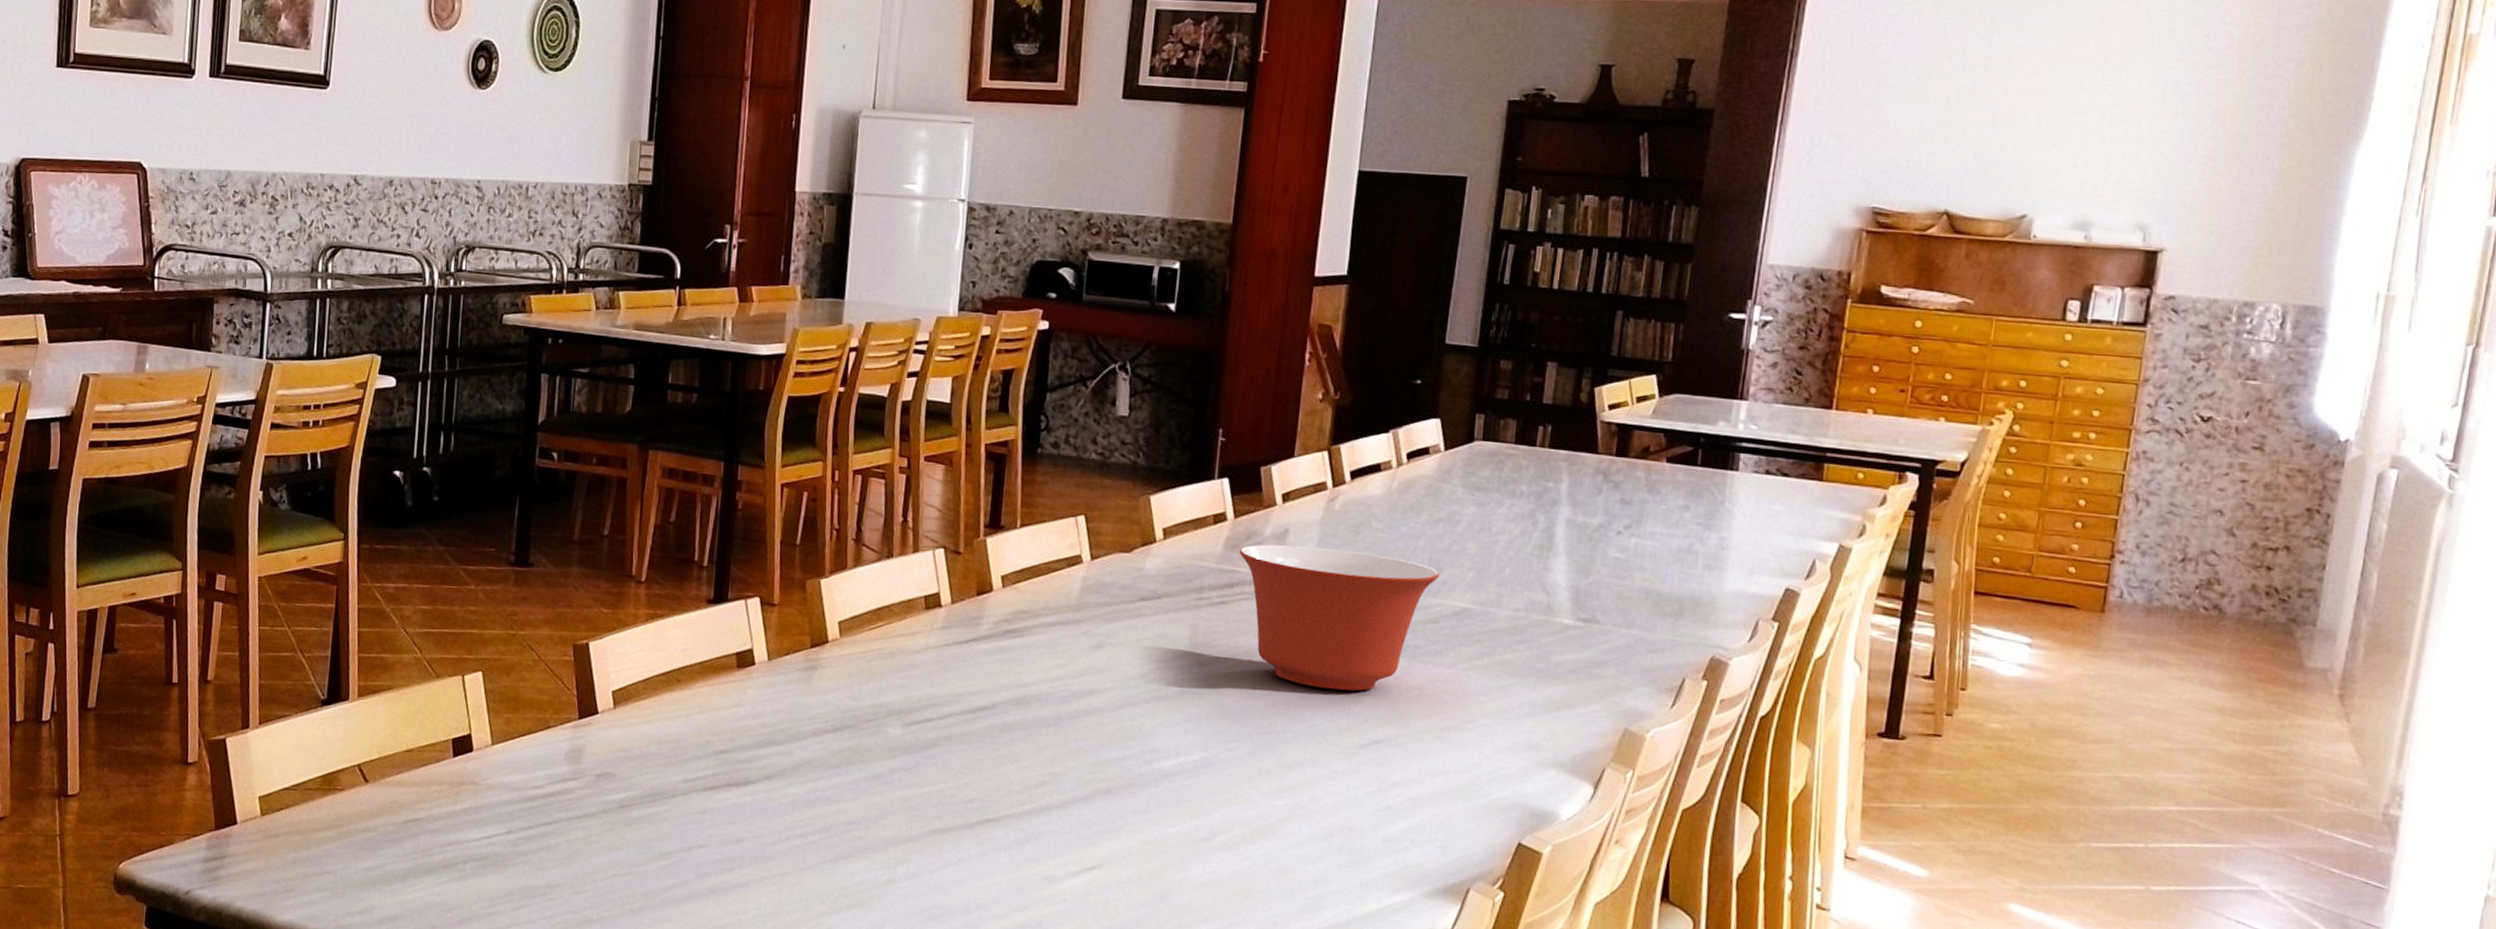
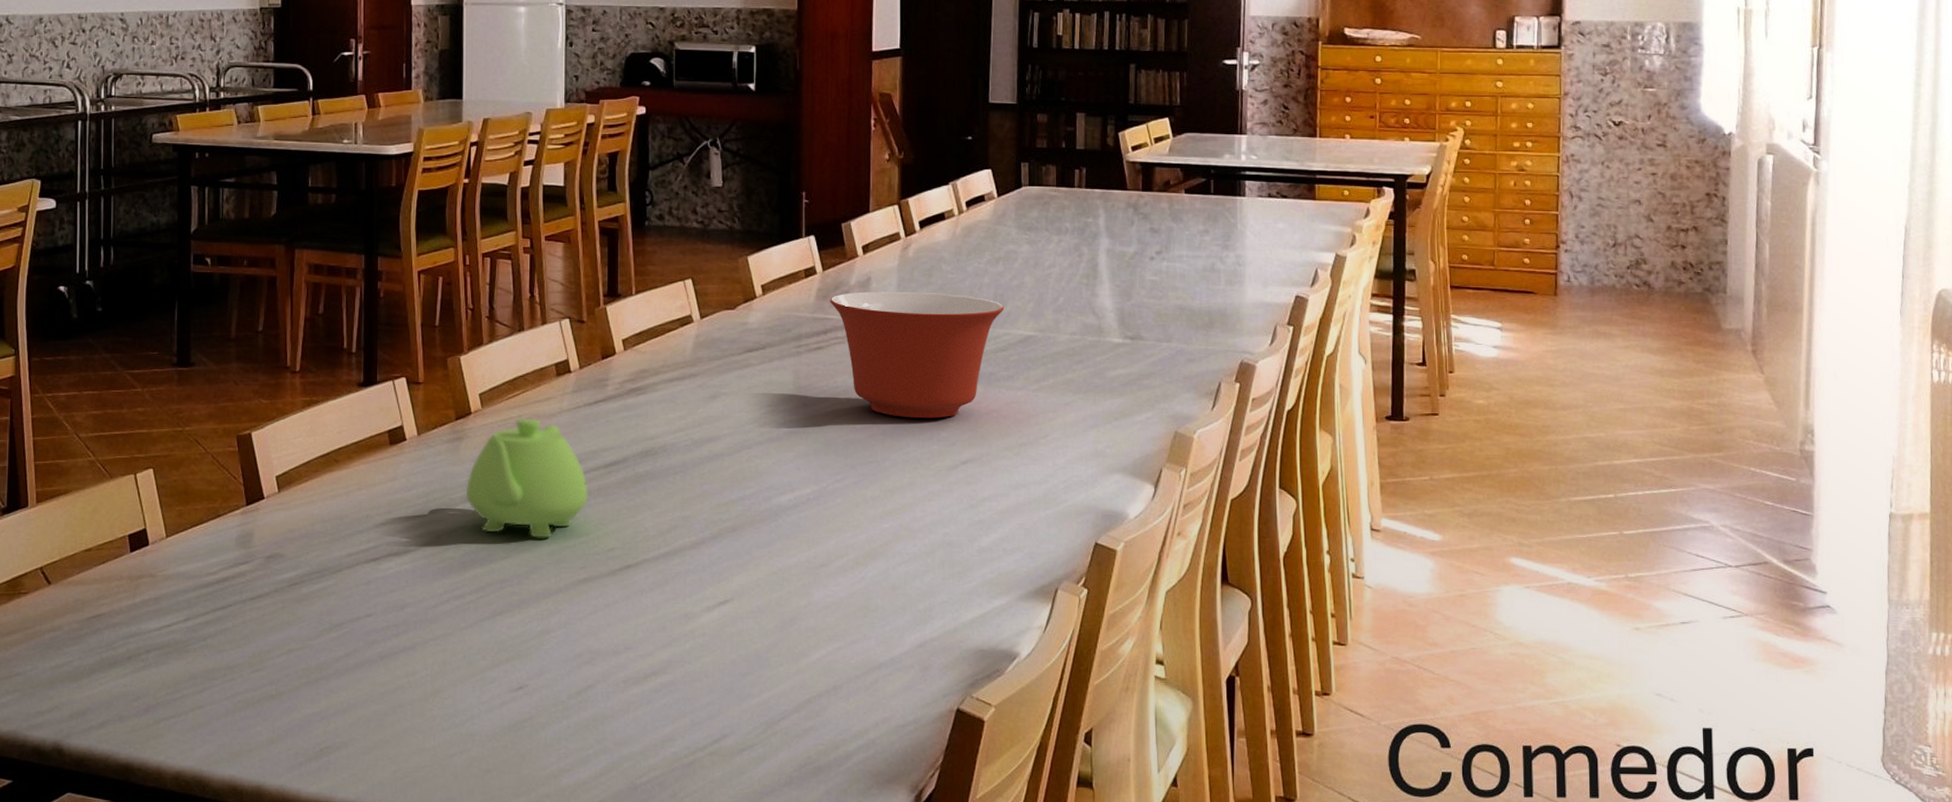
teapot: none [815,651,951,783] -> present [465,418,588,538]

